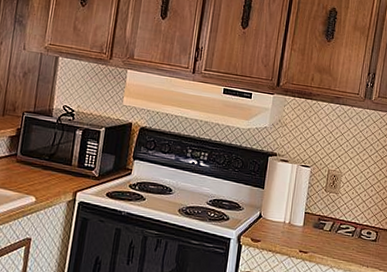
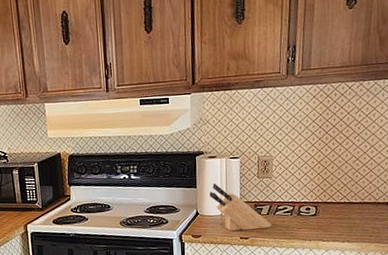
knife block: none [276,187,333,245] -> present [209,182,272,231]

